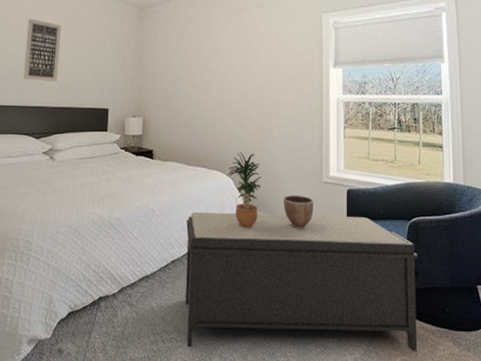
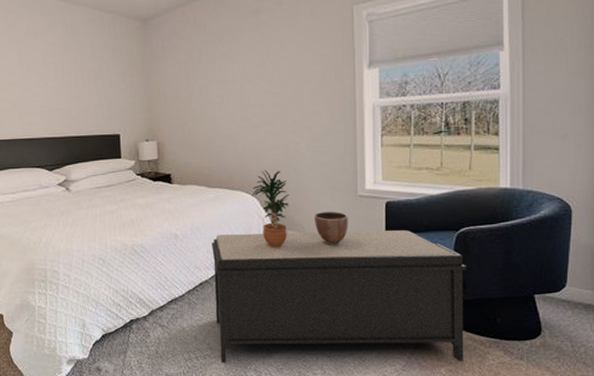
wall art: present [23,18,61,82] -> none [24,44,64,111]

